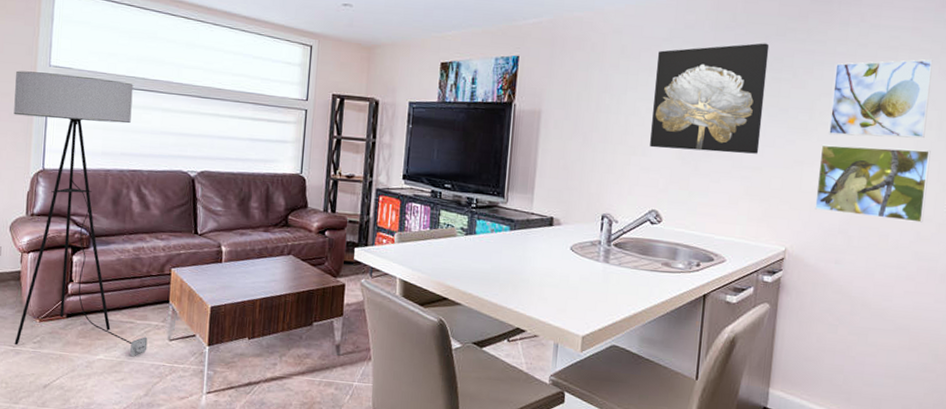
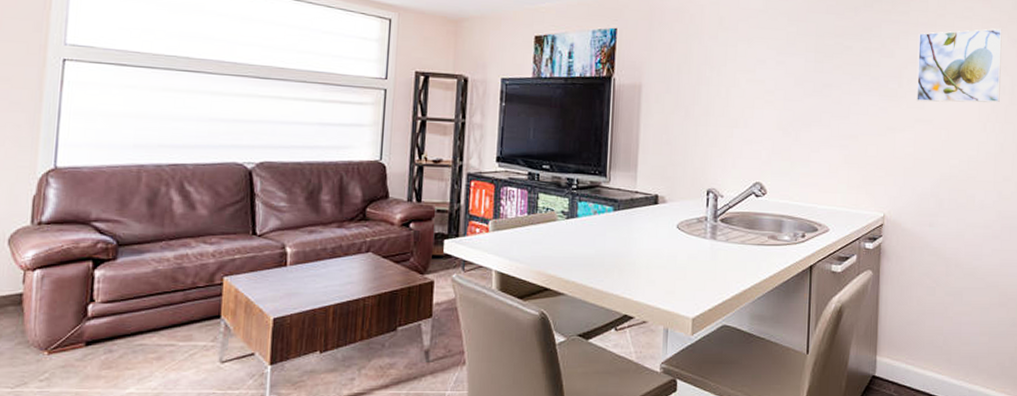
floor lamp: present [14,70,148,357] -> none [13,50,193,387]
wall art: present [650,43,770,154] -> none [751,14,859,122]
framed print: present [815,144,931,223] -> none [908,111,1006,183]

